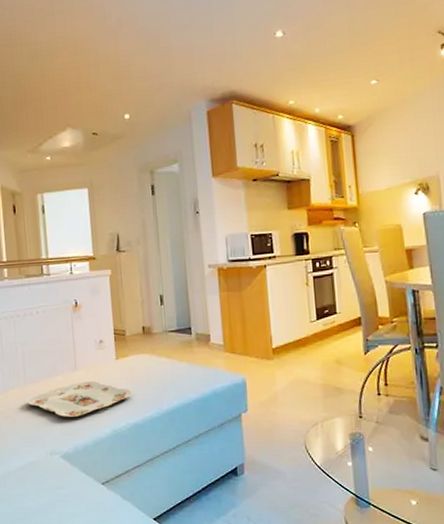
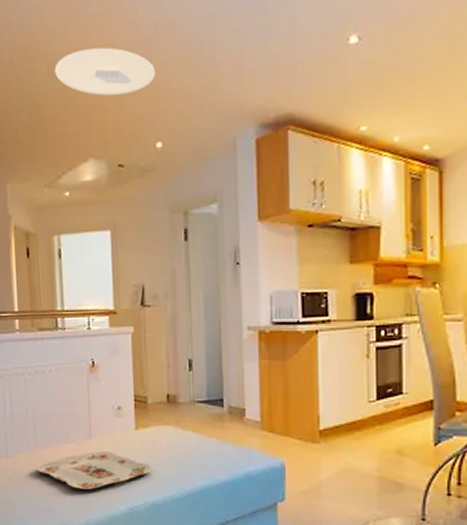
ceiling light: none [34,37,122,77] -> present [54,47,156,96]

